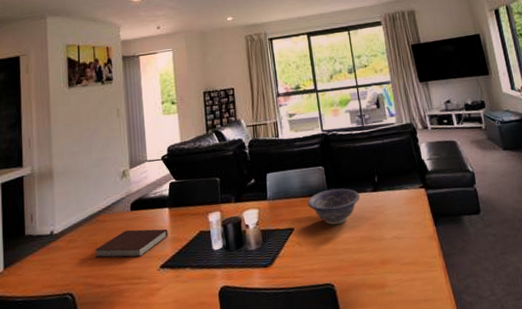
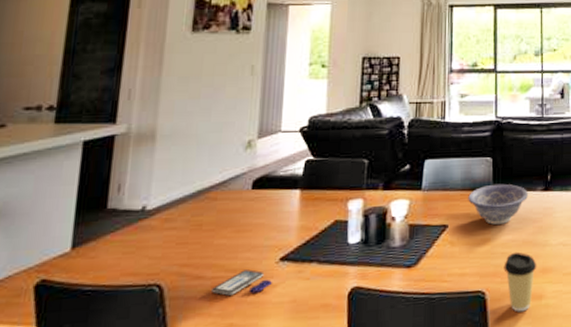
notebook: present [94,228,168,258] -> none [197,212,296,247]
tablet: none [111,277,157,300] -> present [212,269,272,297]
coffee cup: none [347,247,377,301] -> present [503,251,537,312]

